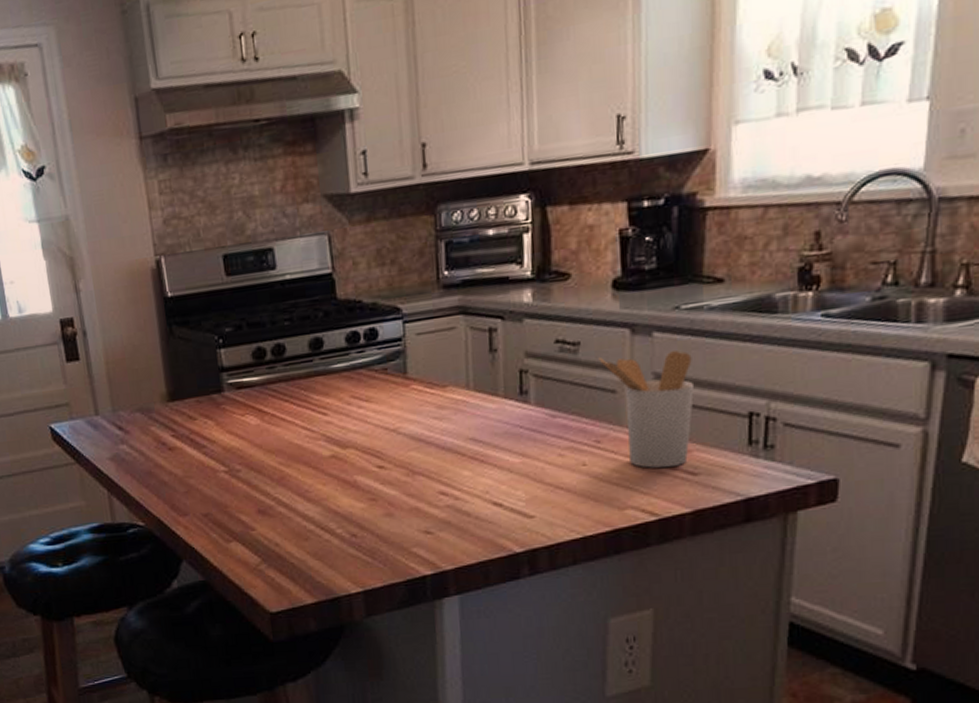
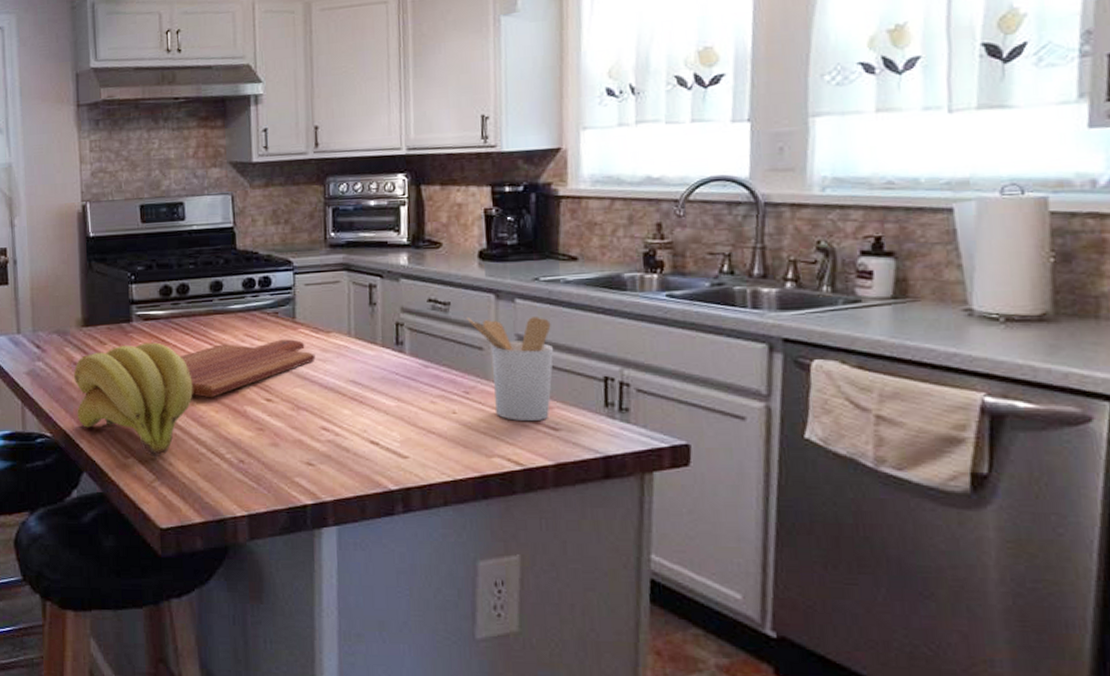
banana bunch: none [163,413,297,539] -> present [74,342,193,458]
cutting board: none [279,397,431,470] -> present [179,339,316,398]

